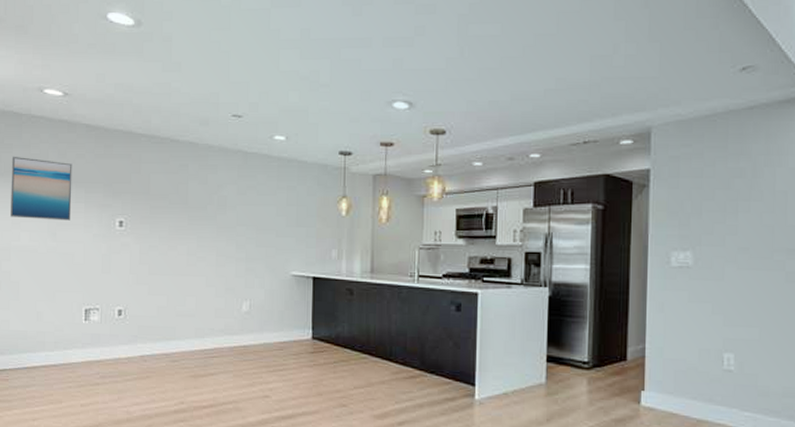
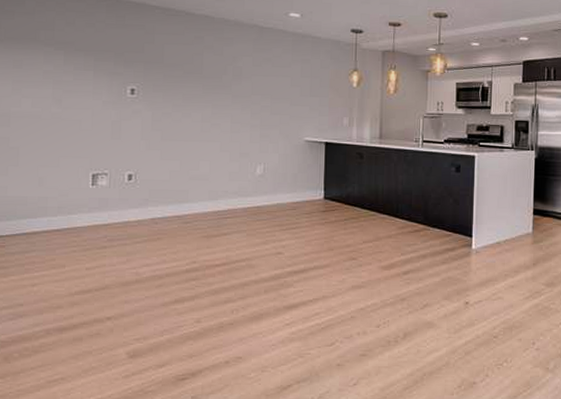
wall art: present [10,156,72,221] -> none [11,22,81,88]

